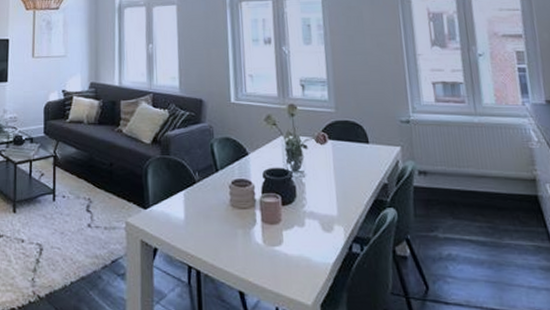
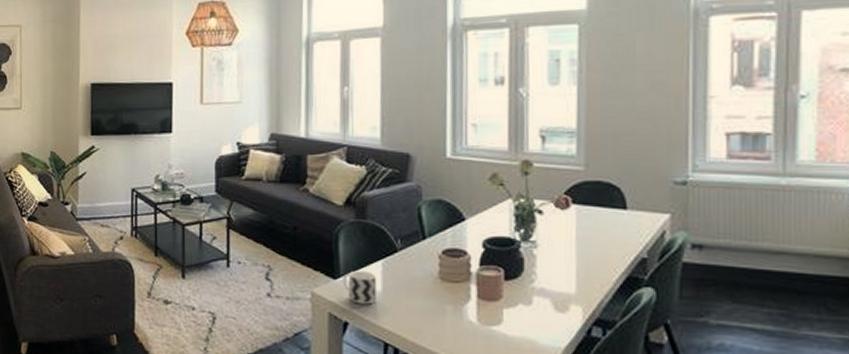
cup: none [151,201,180,231] -> present [342,270,376,305]

